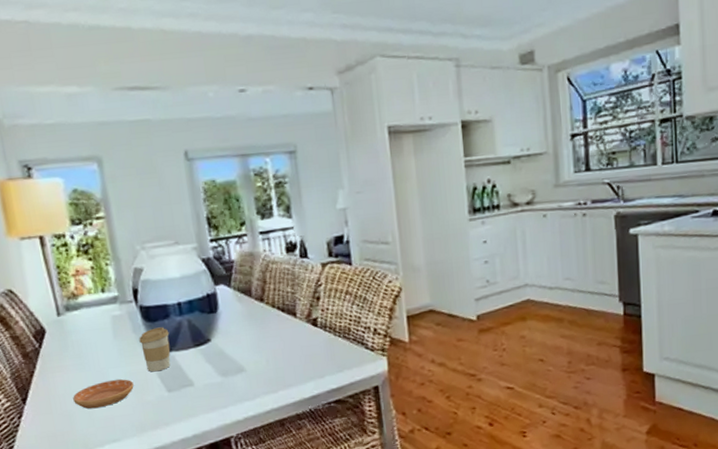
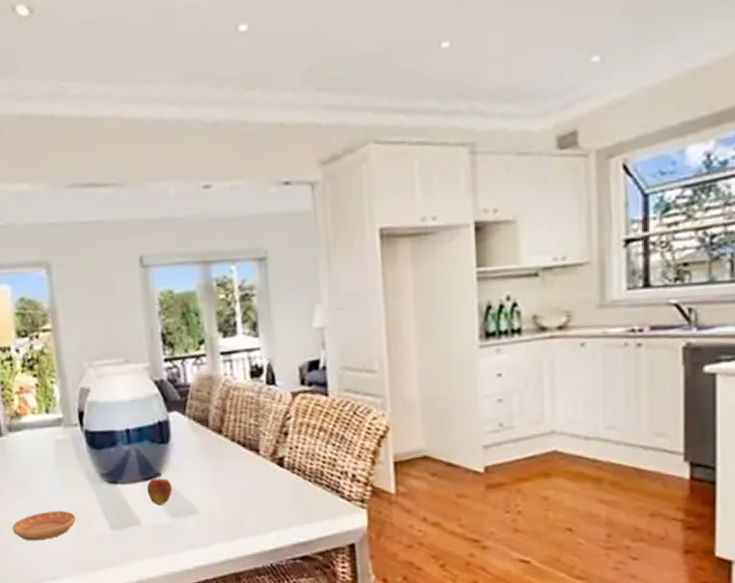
coffee cup: present [139,327,171,372] -> none [83,456,116,506]
fruit: none [198,339,222,367] -> present [146,473,173,505]

